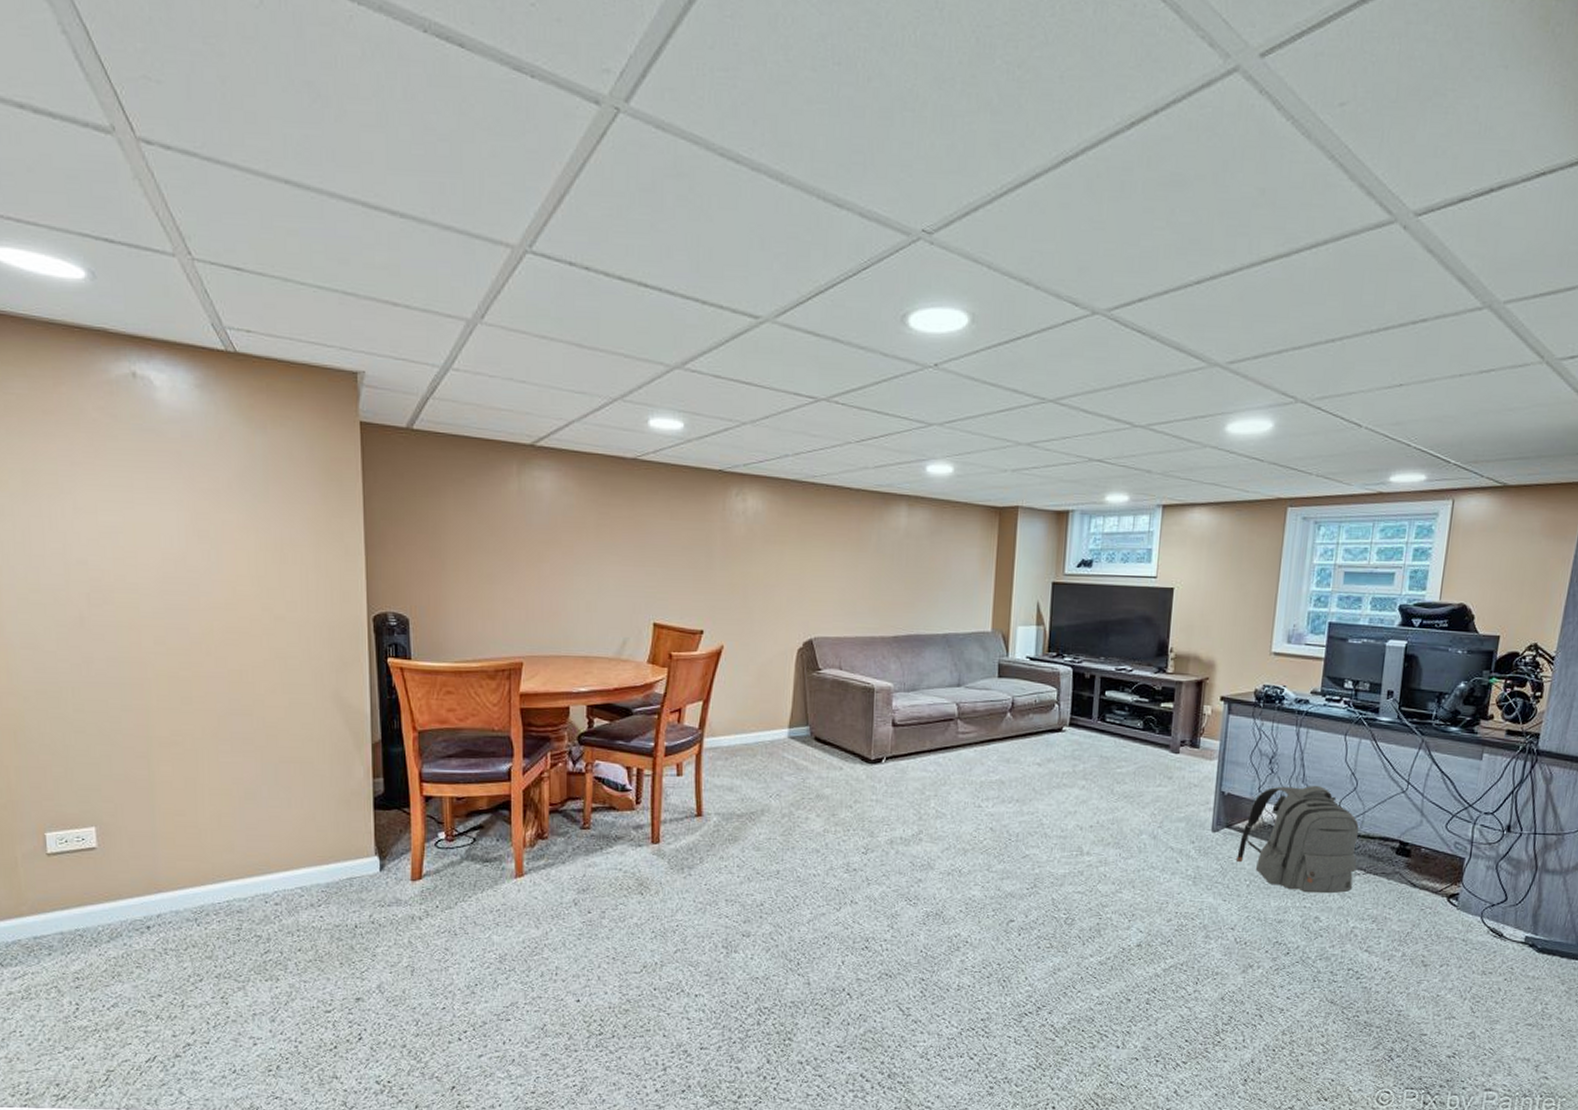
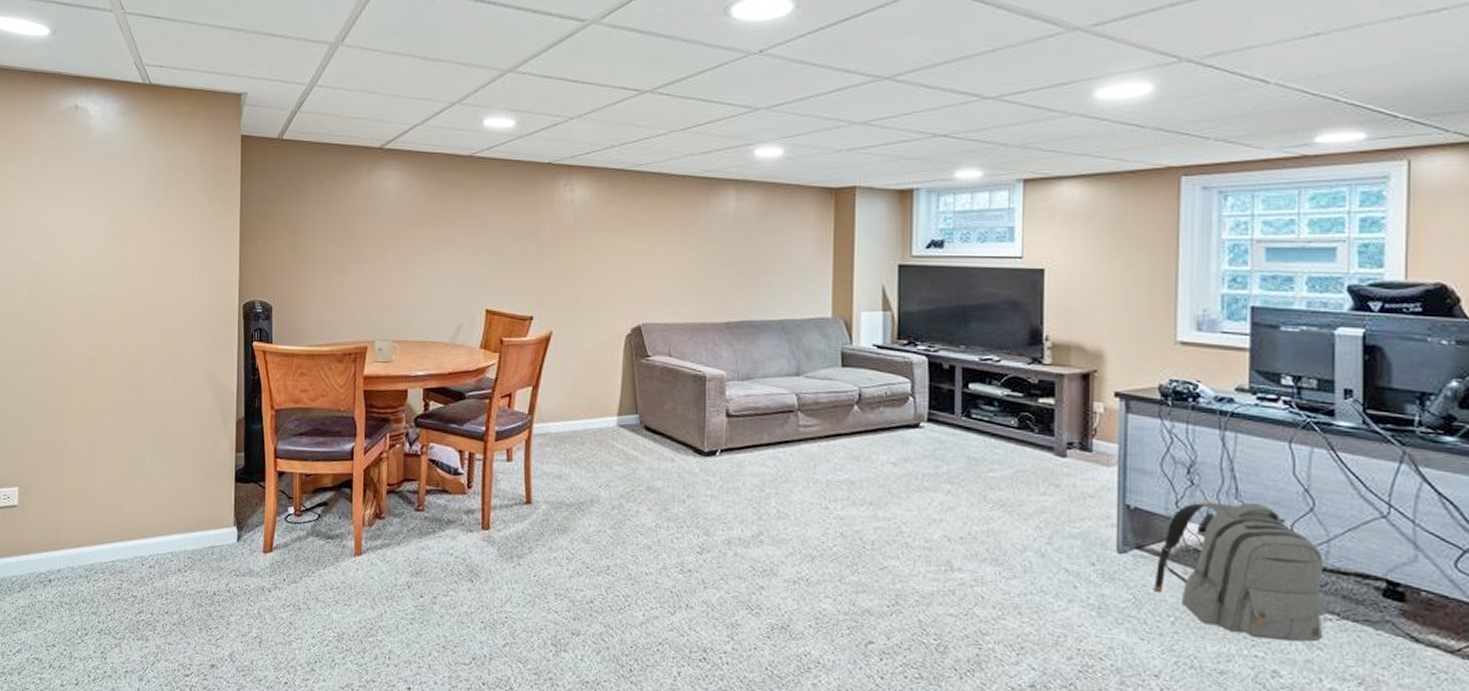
mug: none [530,653,560,679] -> present [373,338,400,363]

